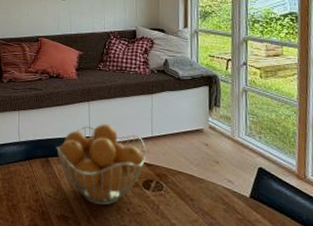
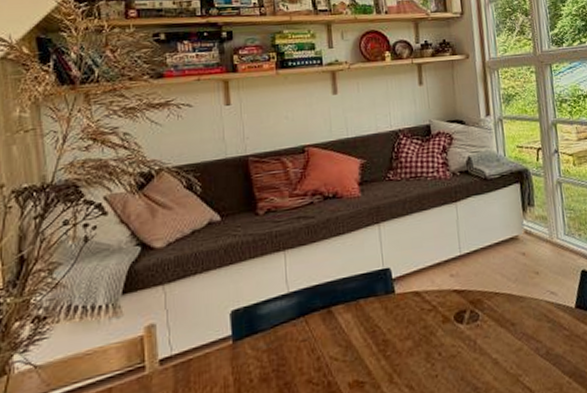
fruit basket: present [56,123,146,206] -> none [341,248,456,357]

